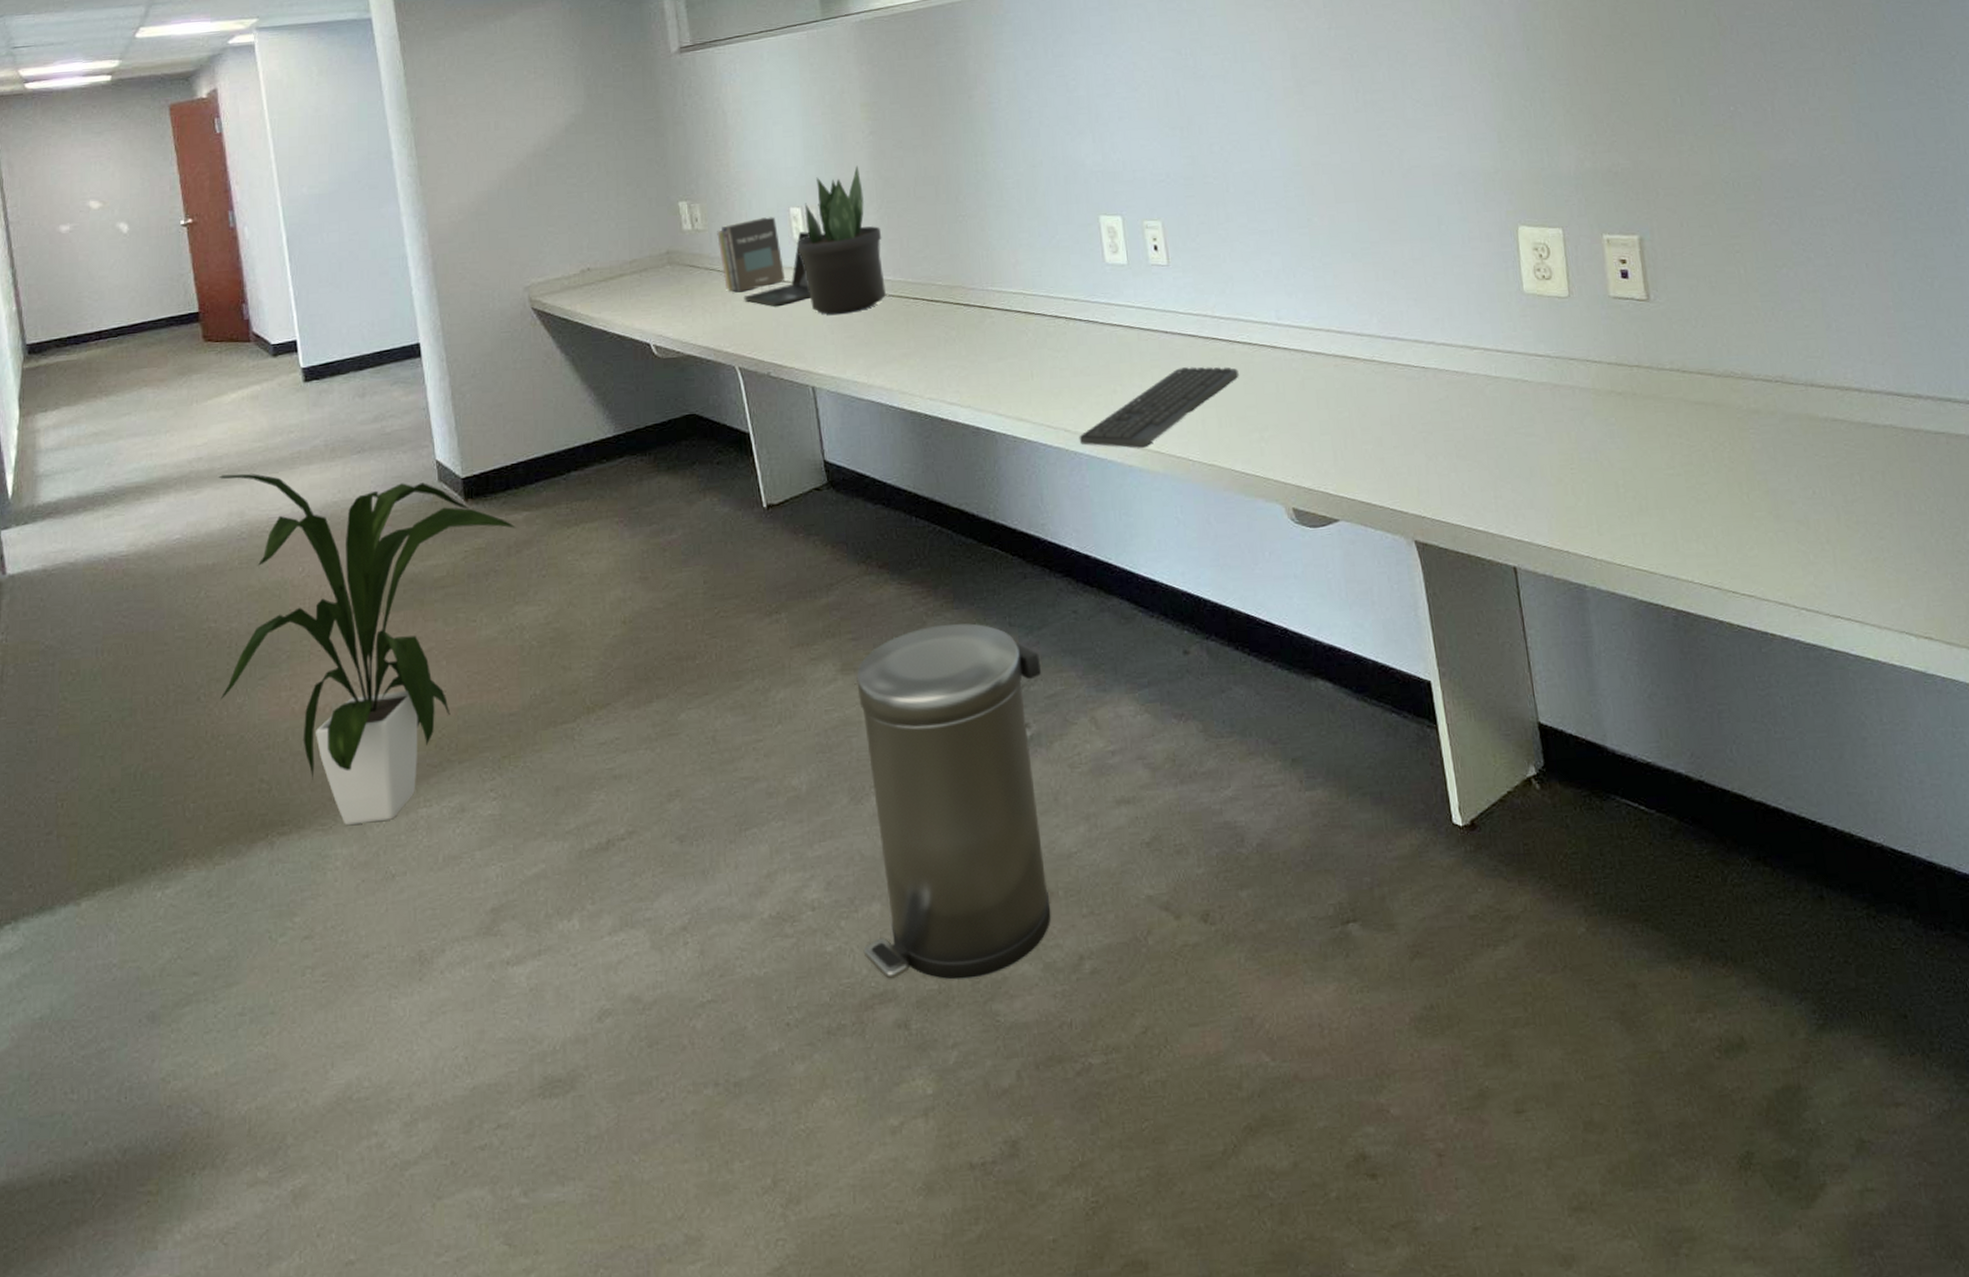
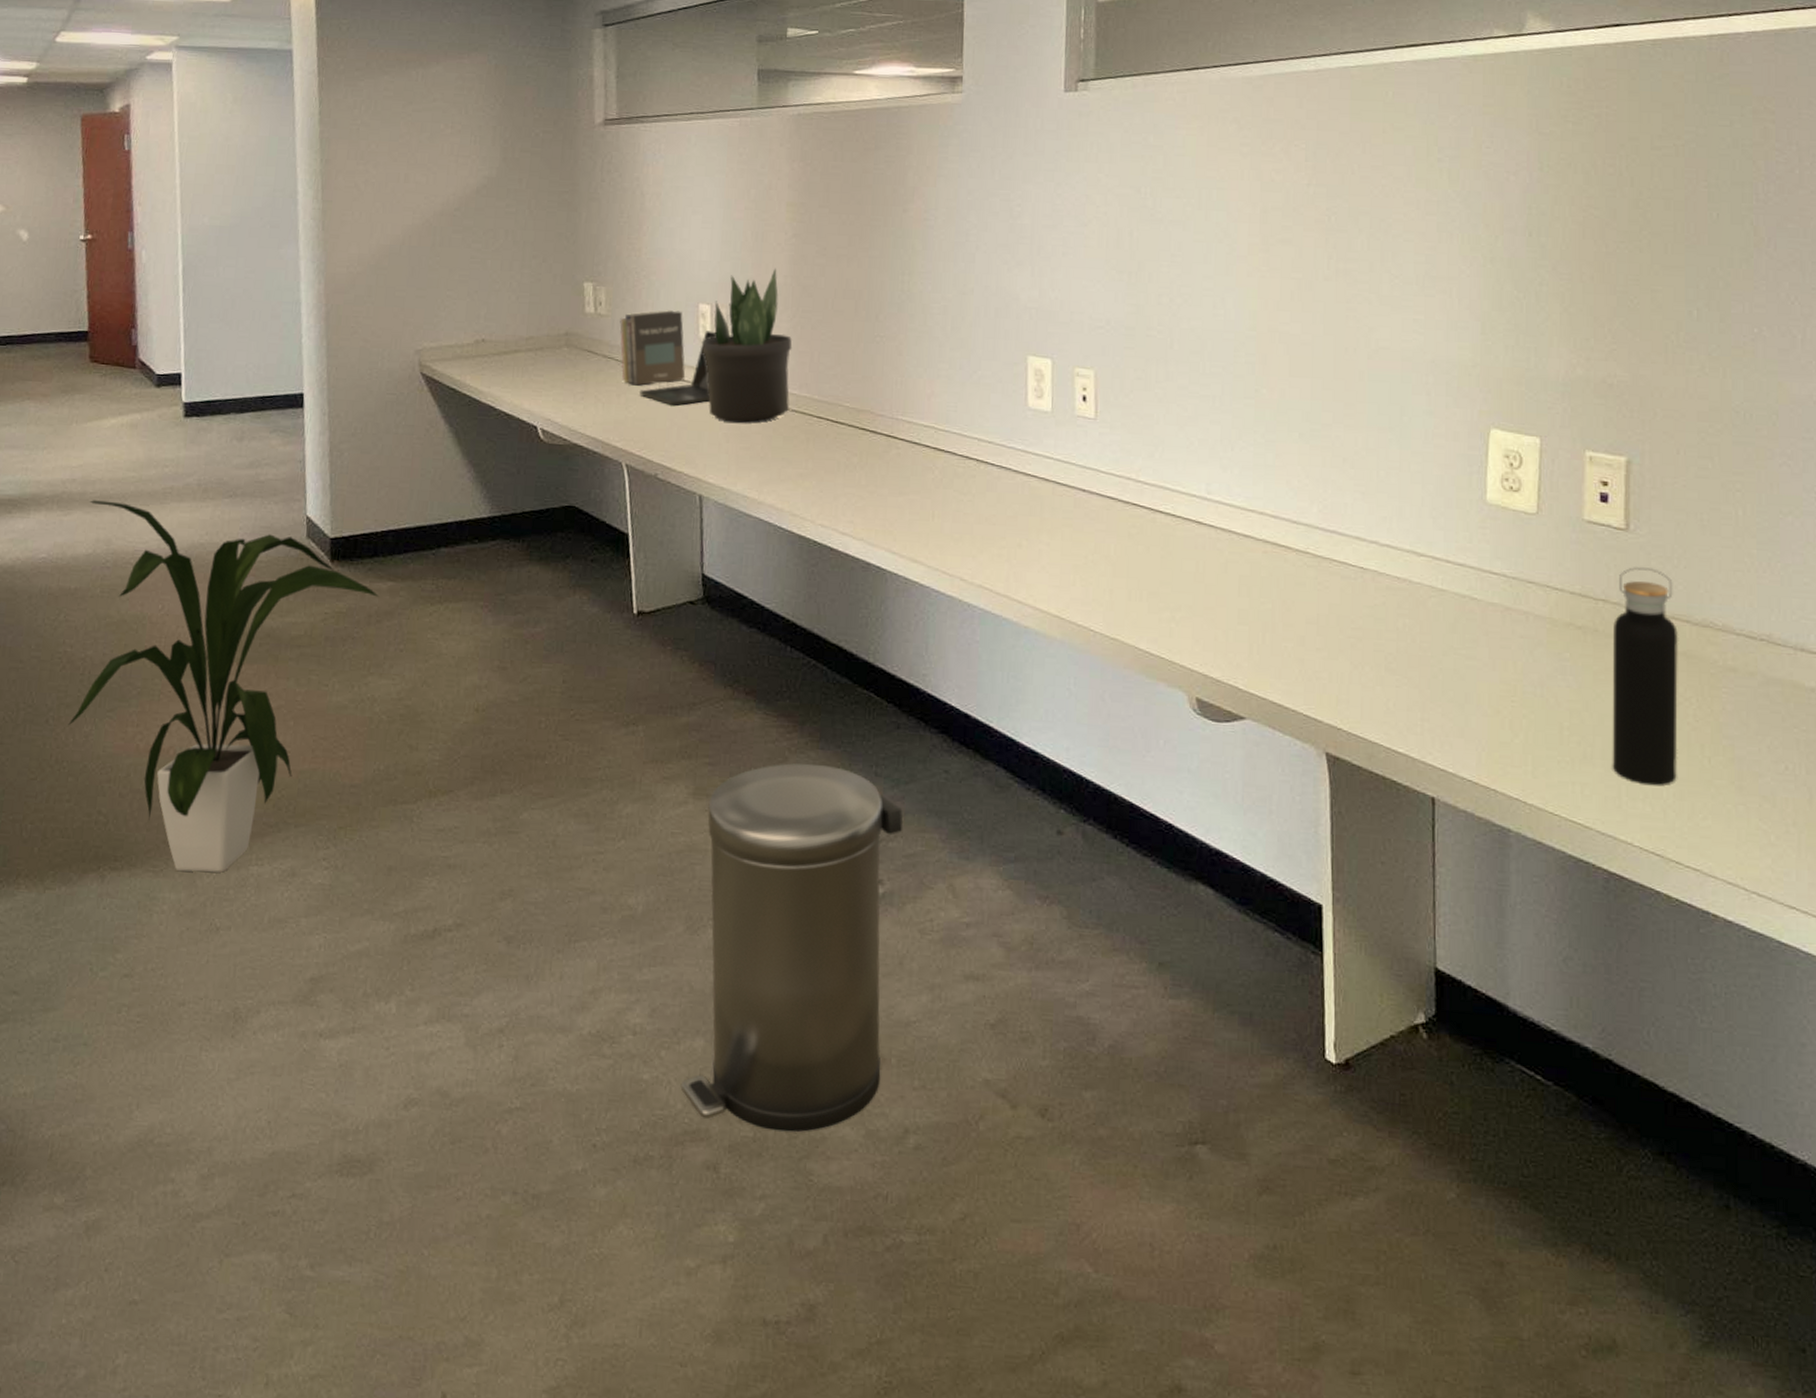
computer keyboard: present [1079,367,1239,448] -> none [974,530,1157,610]
water bottle: none [1647,331,1722,526] -> present [1612,567,1679,785]

